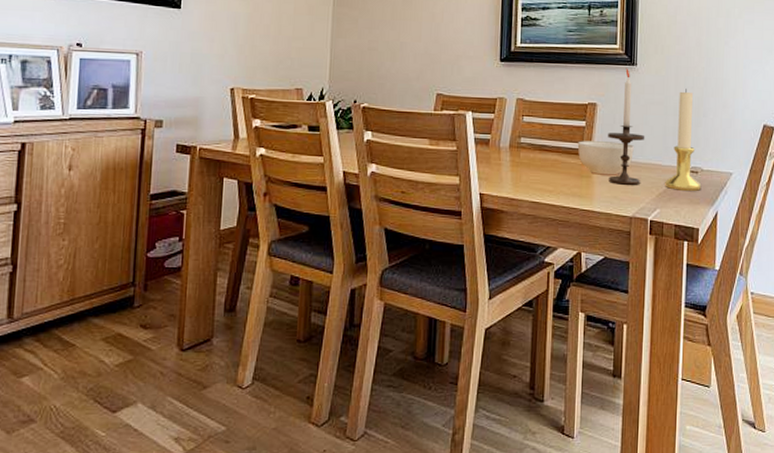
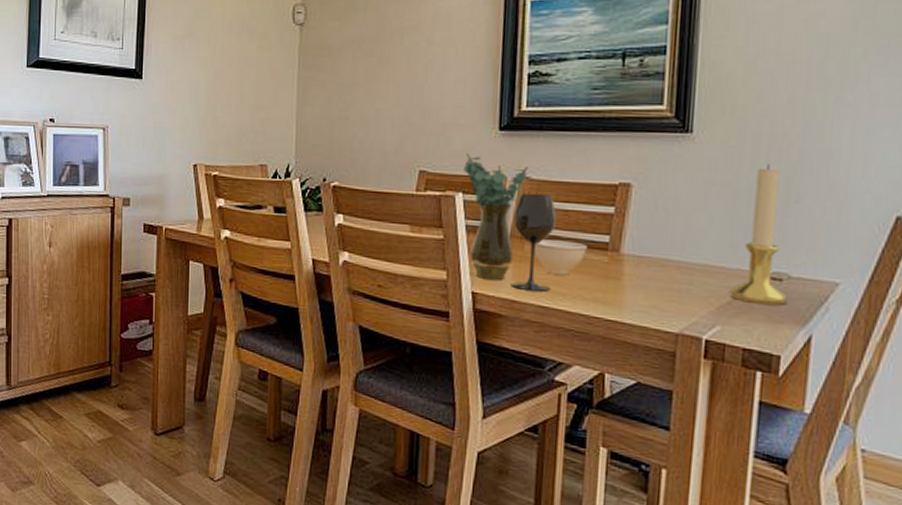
vase: none [473,79,522,182] -> present [464,153,528,280]
wineglass: none [510,111,544,190] -> present [511,193,556,292]
bowl: none [528,148,567,176] -> present [534,239,587,275]
bowl: present [577,141,635,175] -> none [602,232,686,279]
candlestick: present [608,68,645,185] -> none [646,137,702,293]

